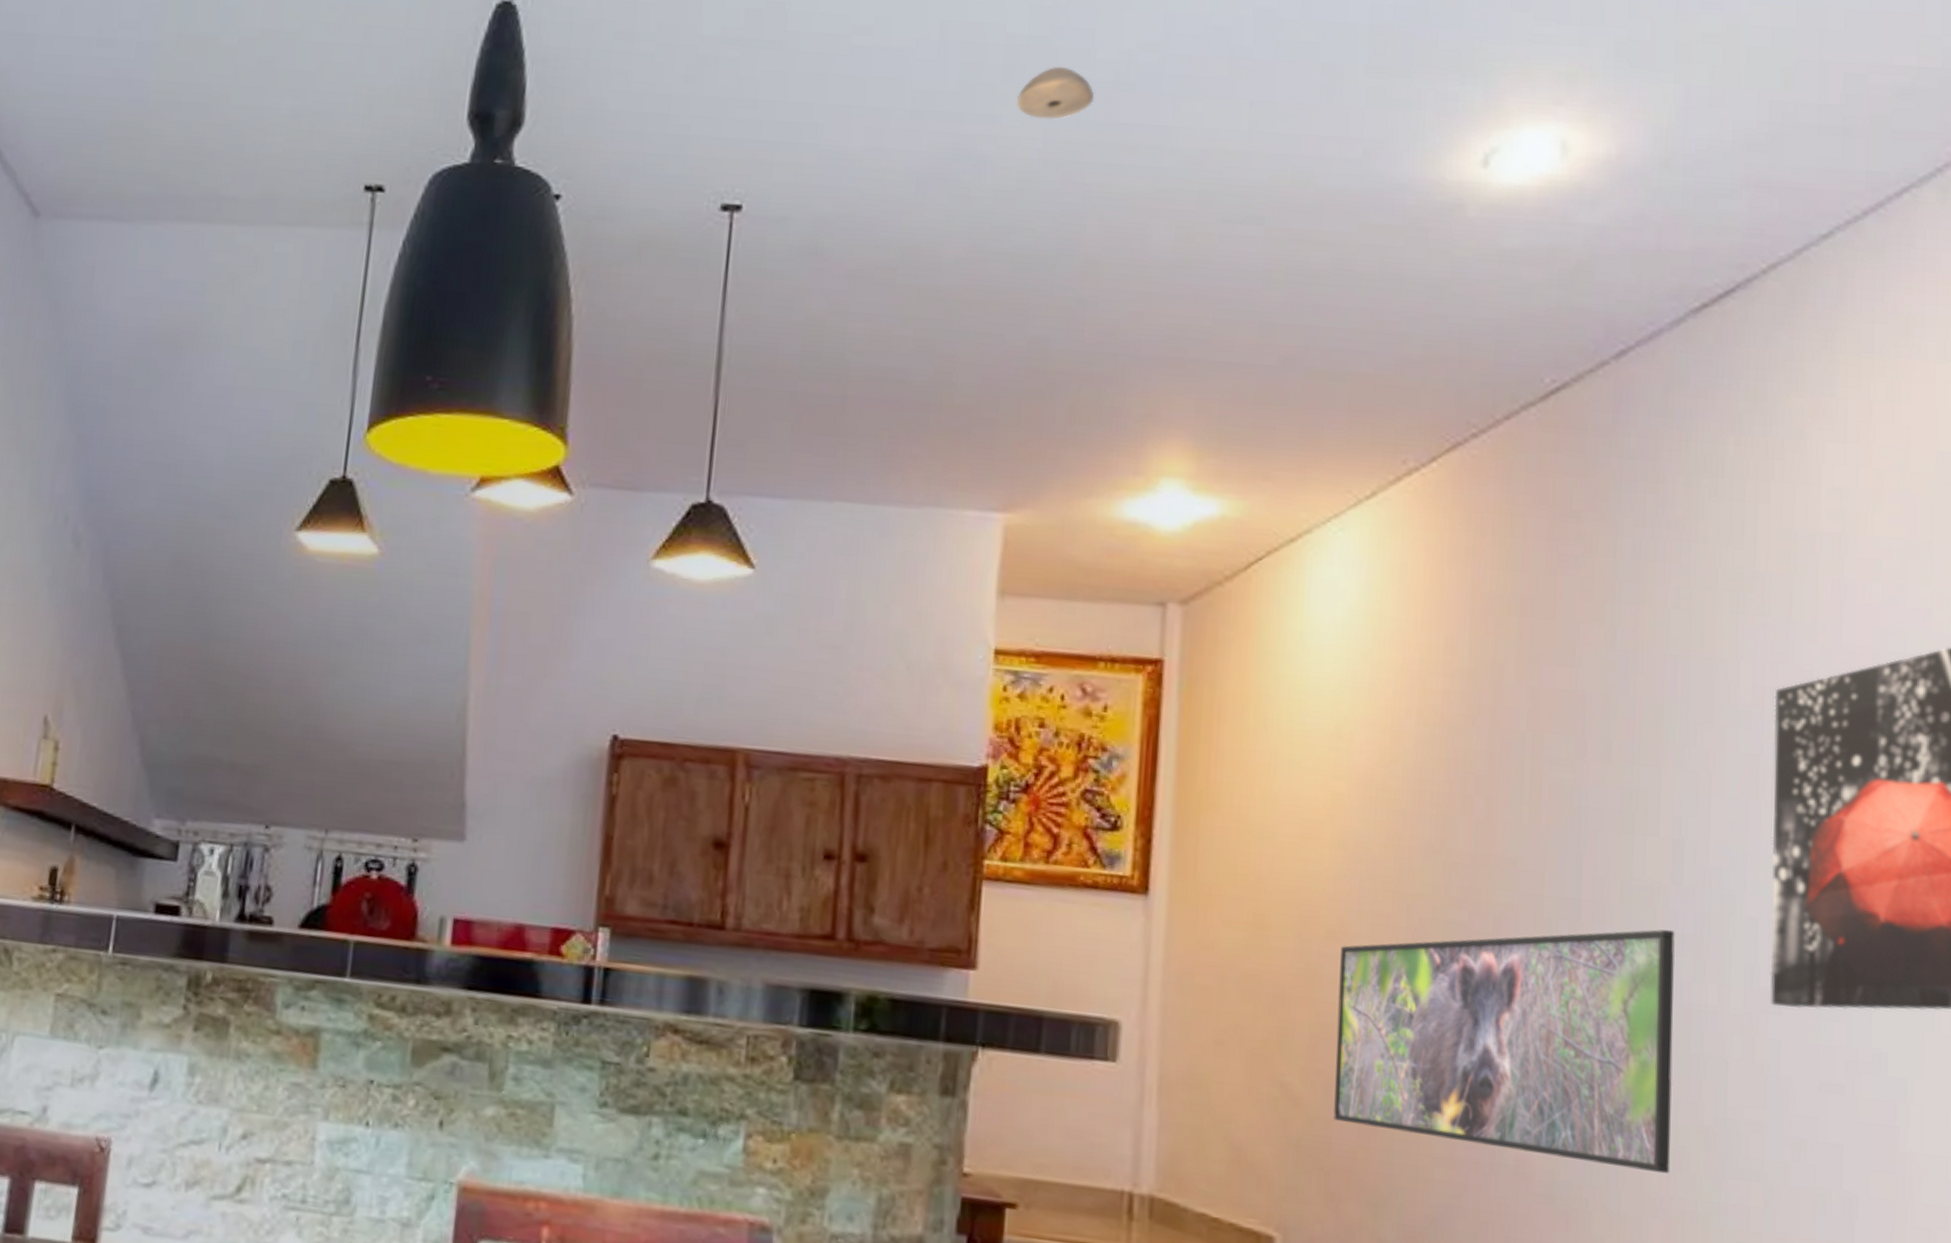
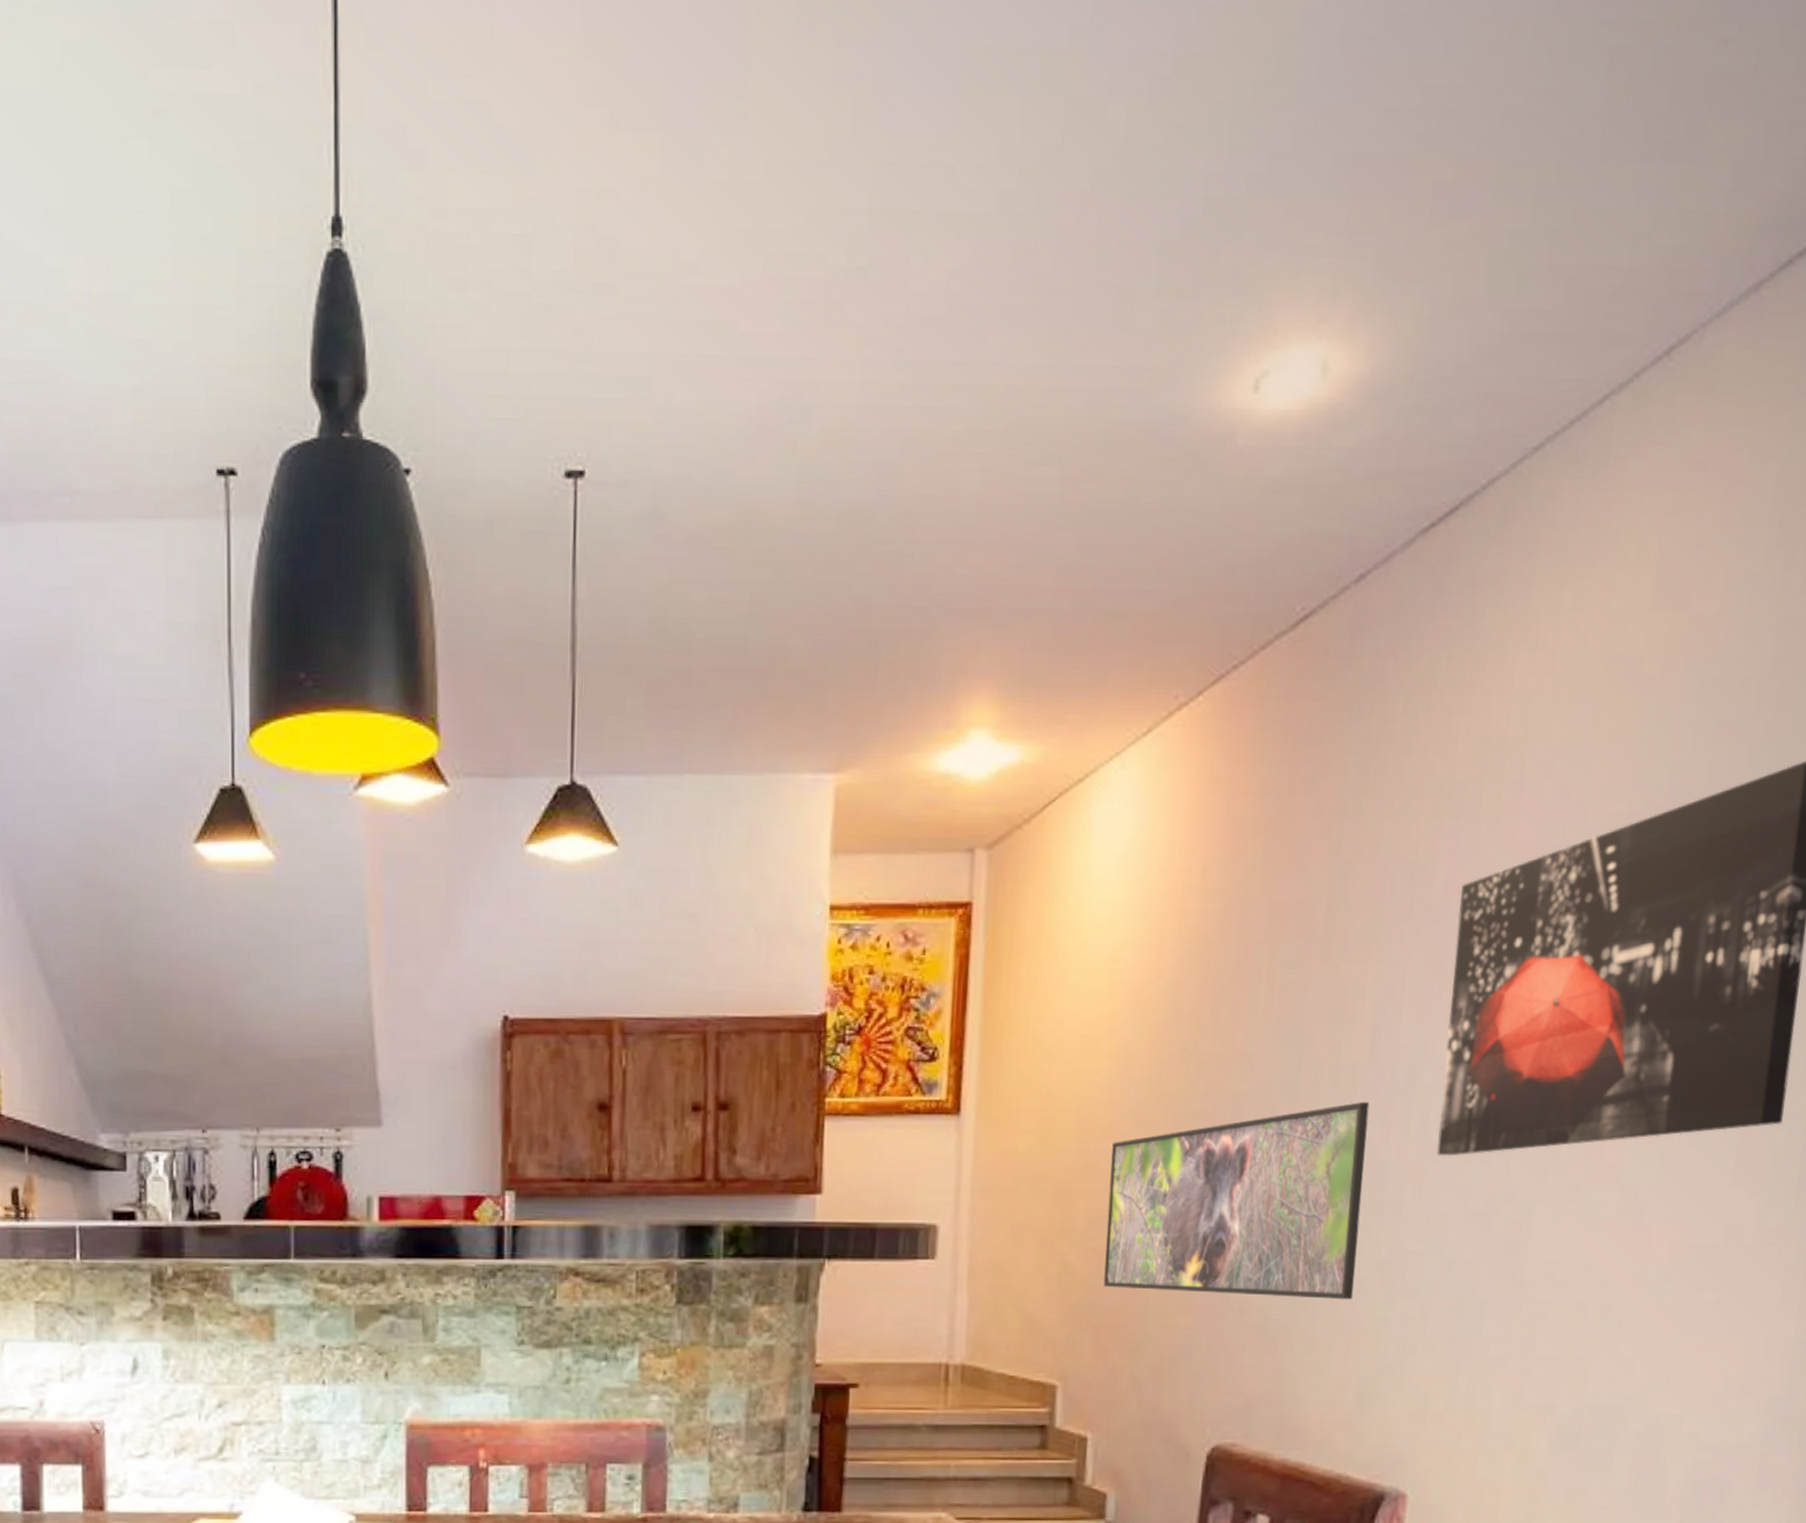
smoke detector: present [1017,66,1095,120] -> none [837,301,910,361]

